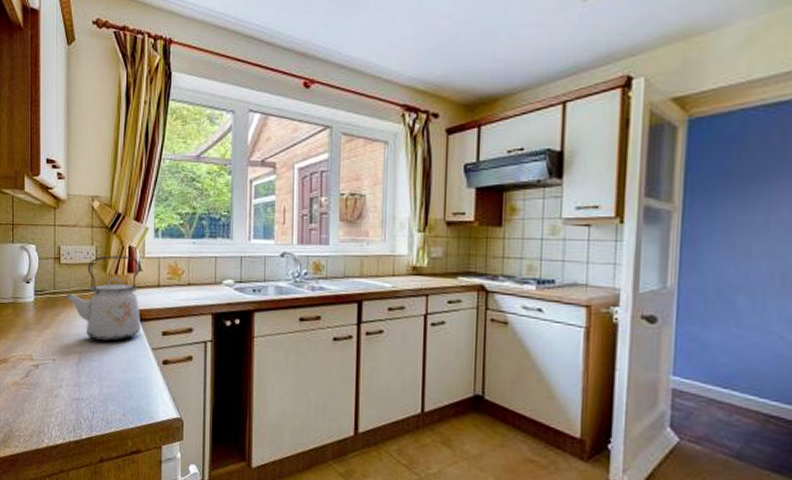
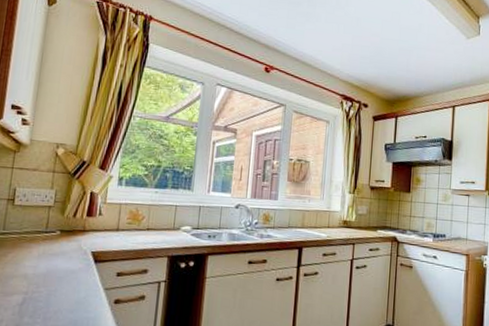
kettle: present [63,255,141,342] -> none [13,199,102,282]

